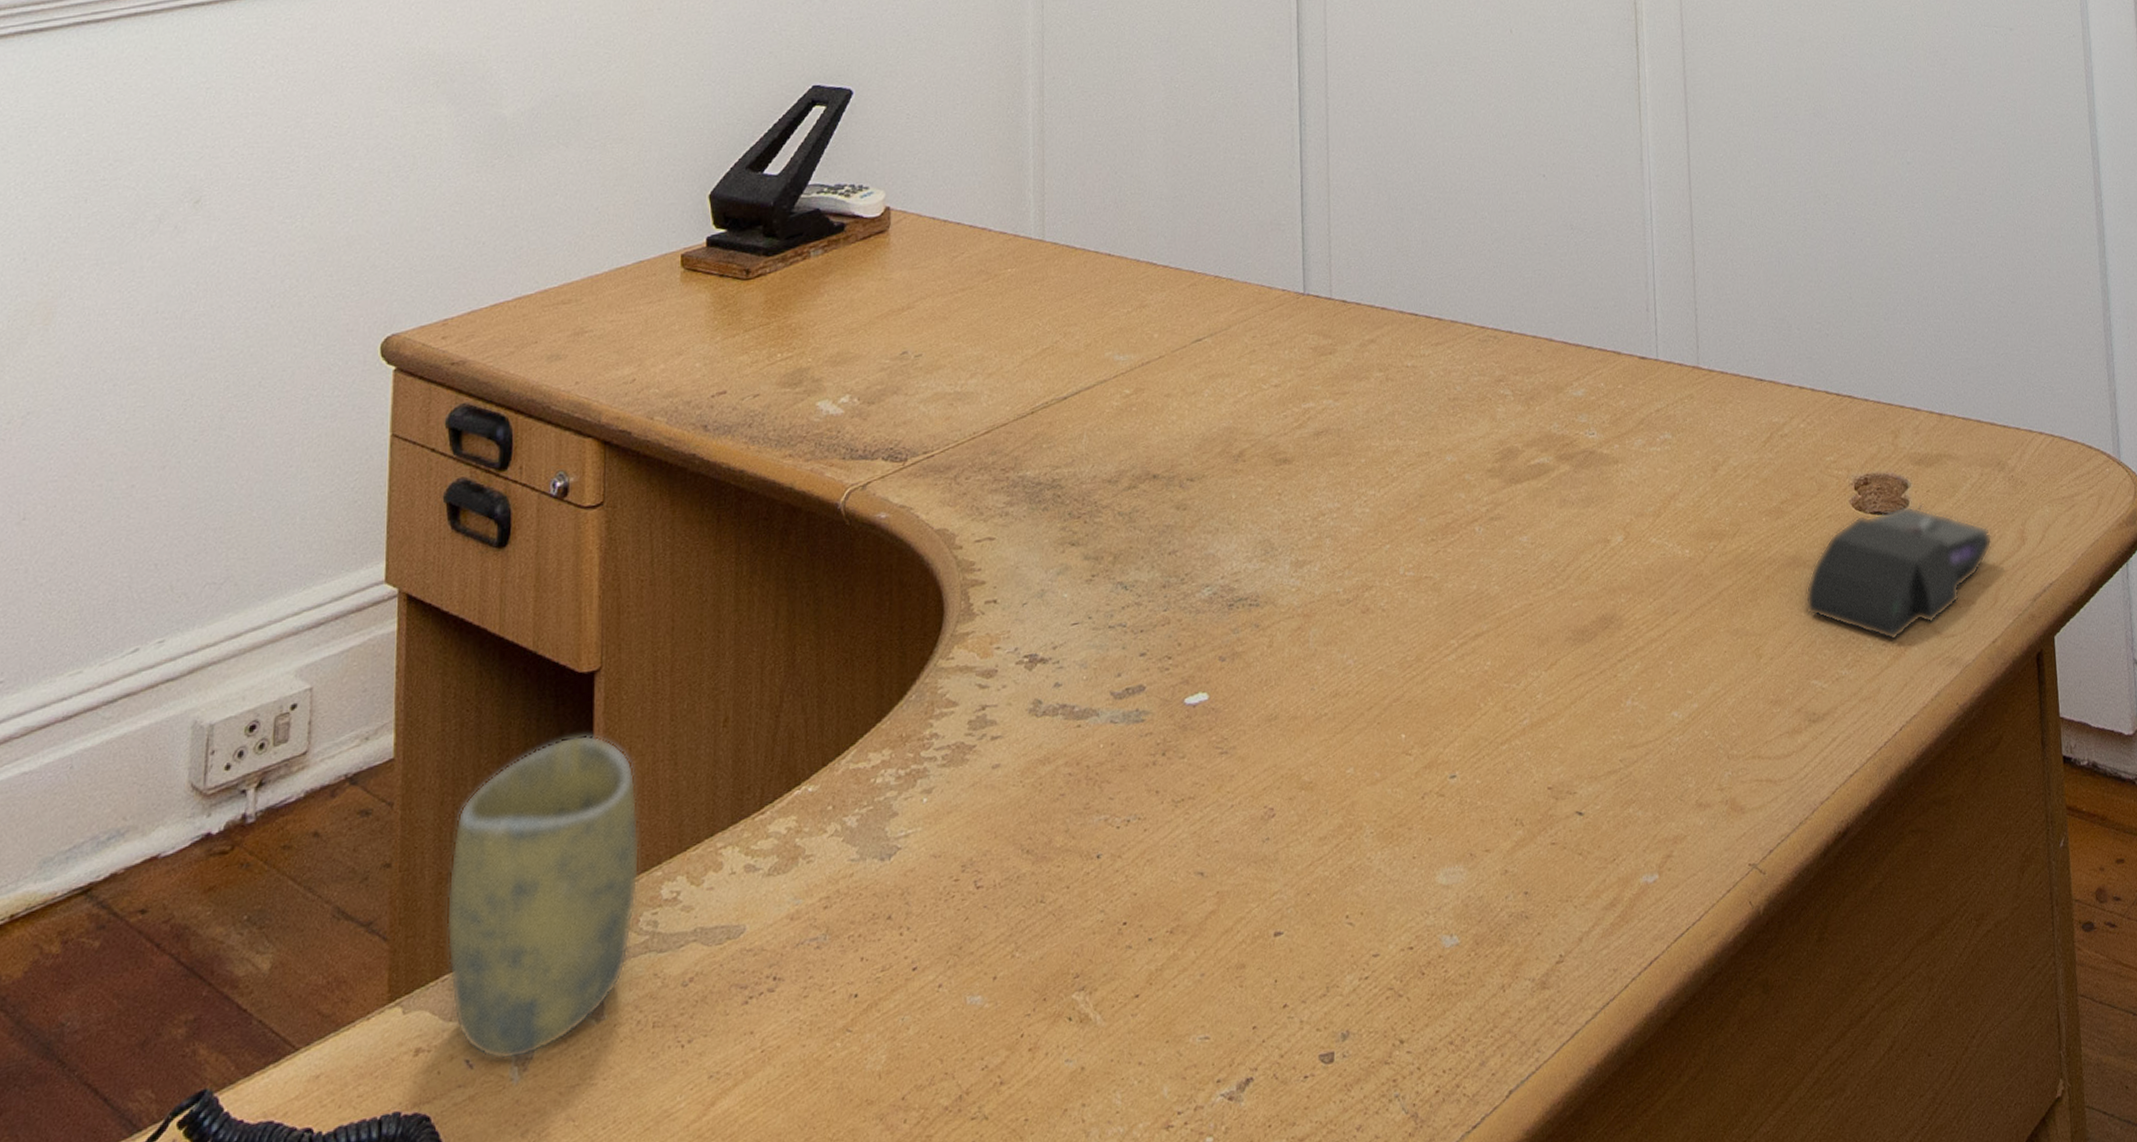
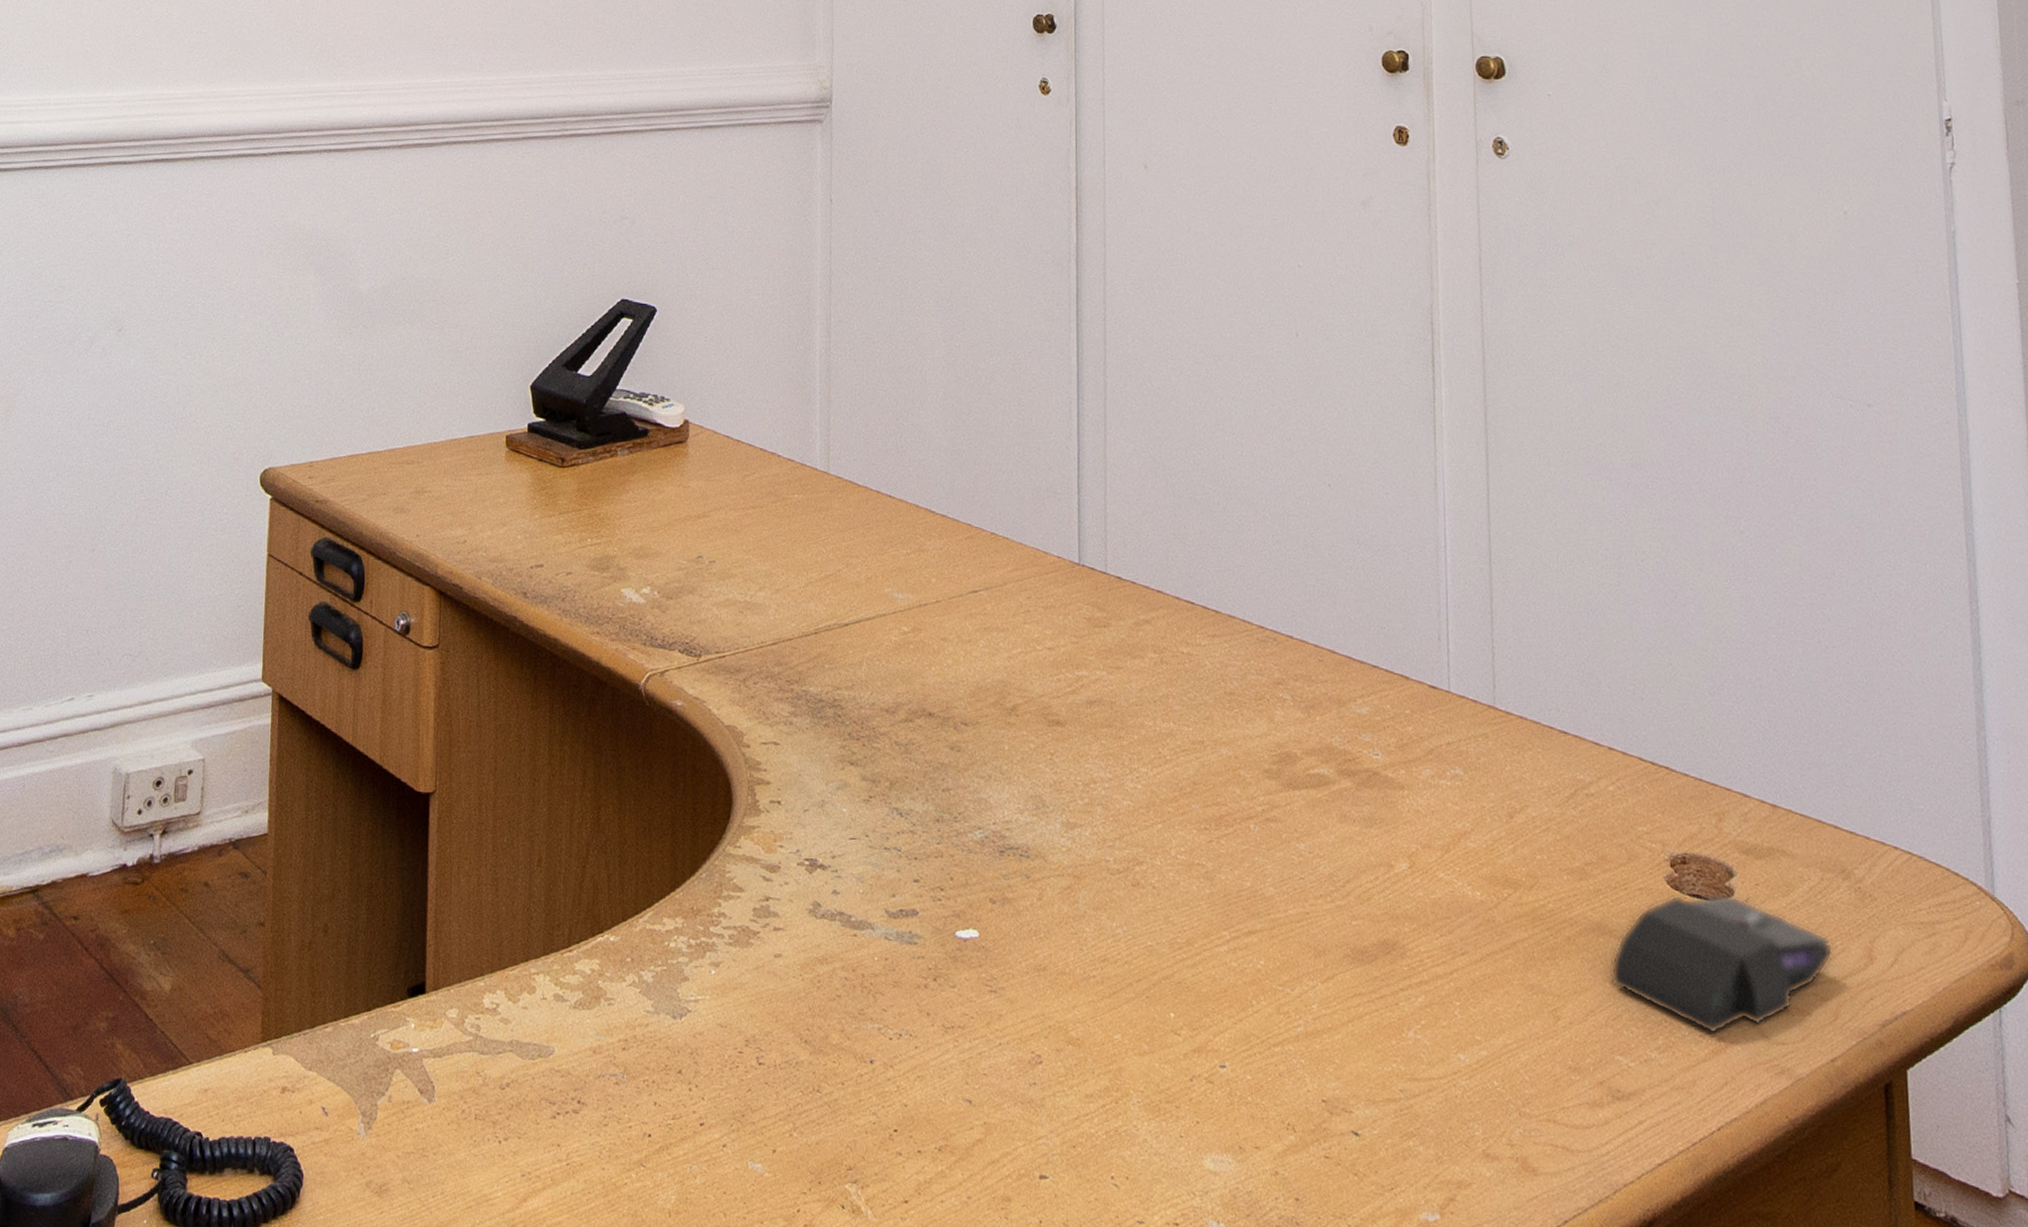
cup: present [446,734,640,1061] -> none [307,846,466,1118]

